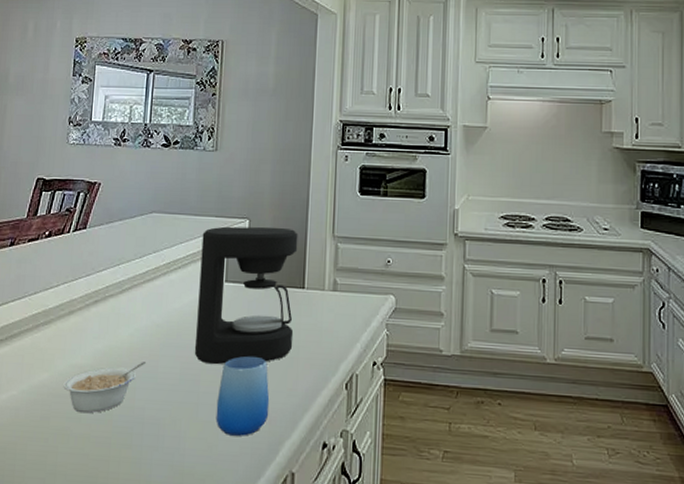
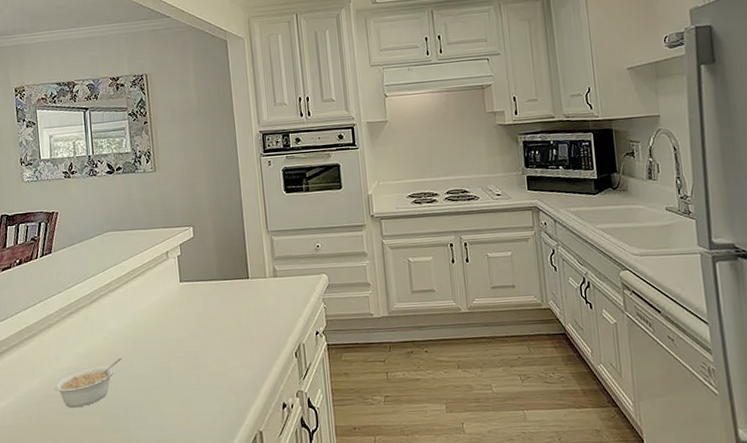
coffee maker: present [195,226,298,365] -> none [154,230,246,353]
cup: present [216,355,270,436] -> none [187,340,234,409]

